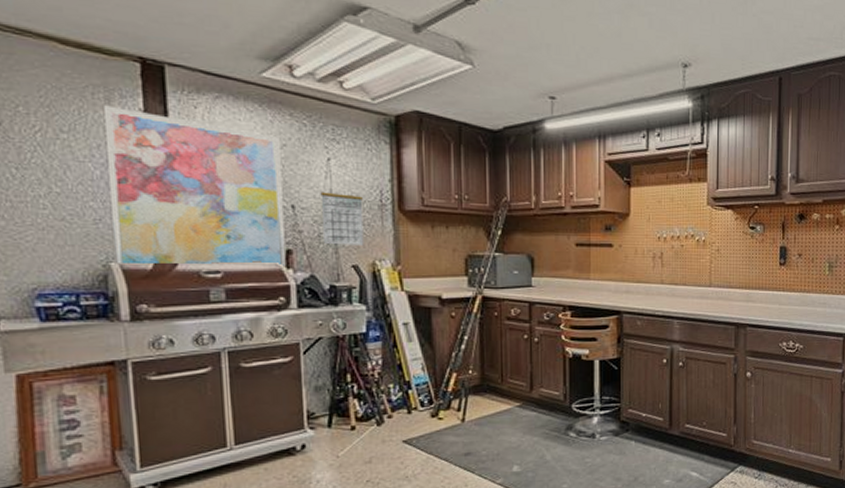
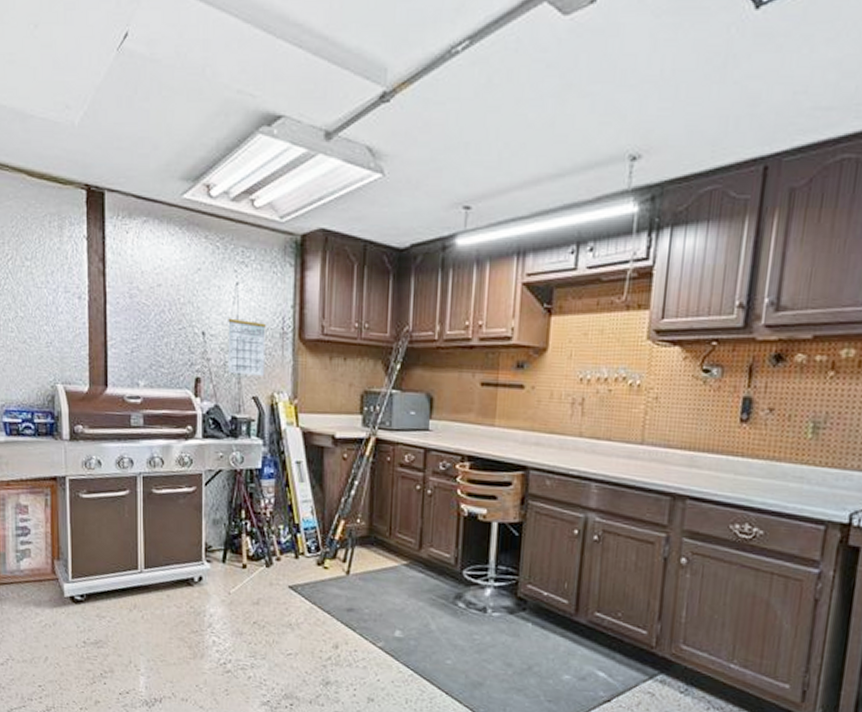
wall art: present [102,105,286,266] -> none [56,233,195,394]

